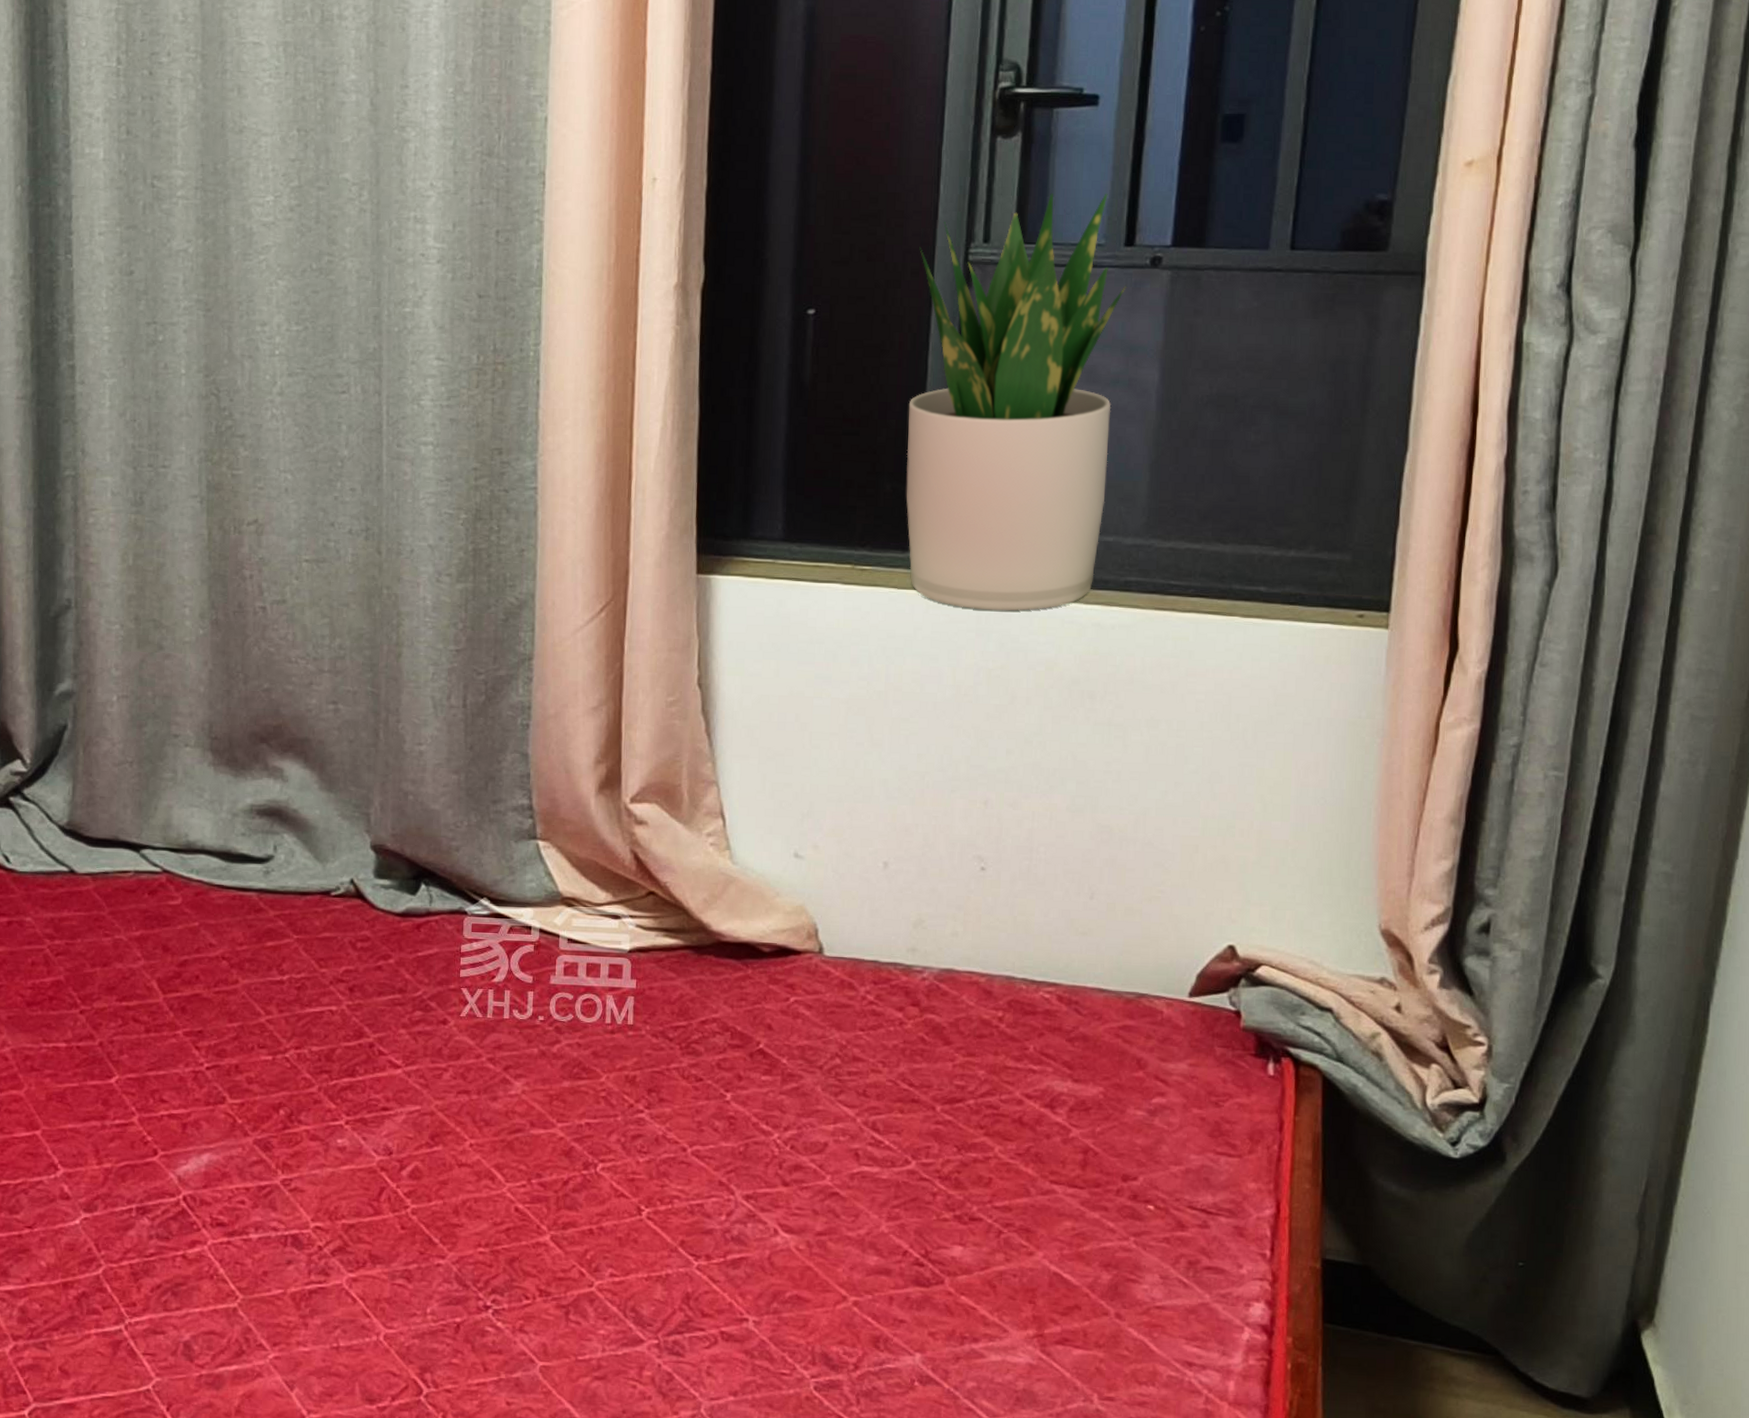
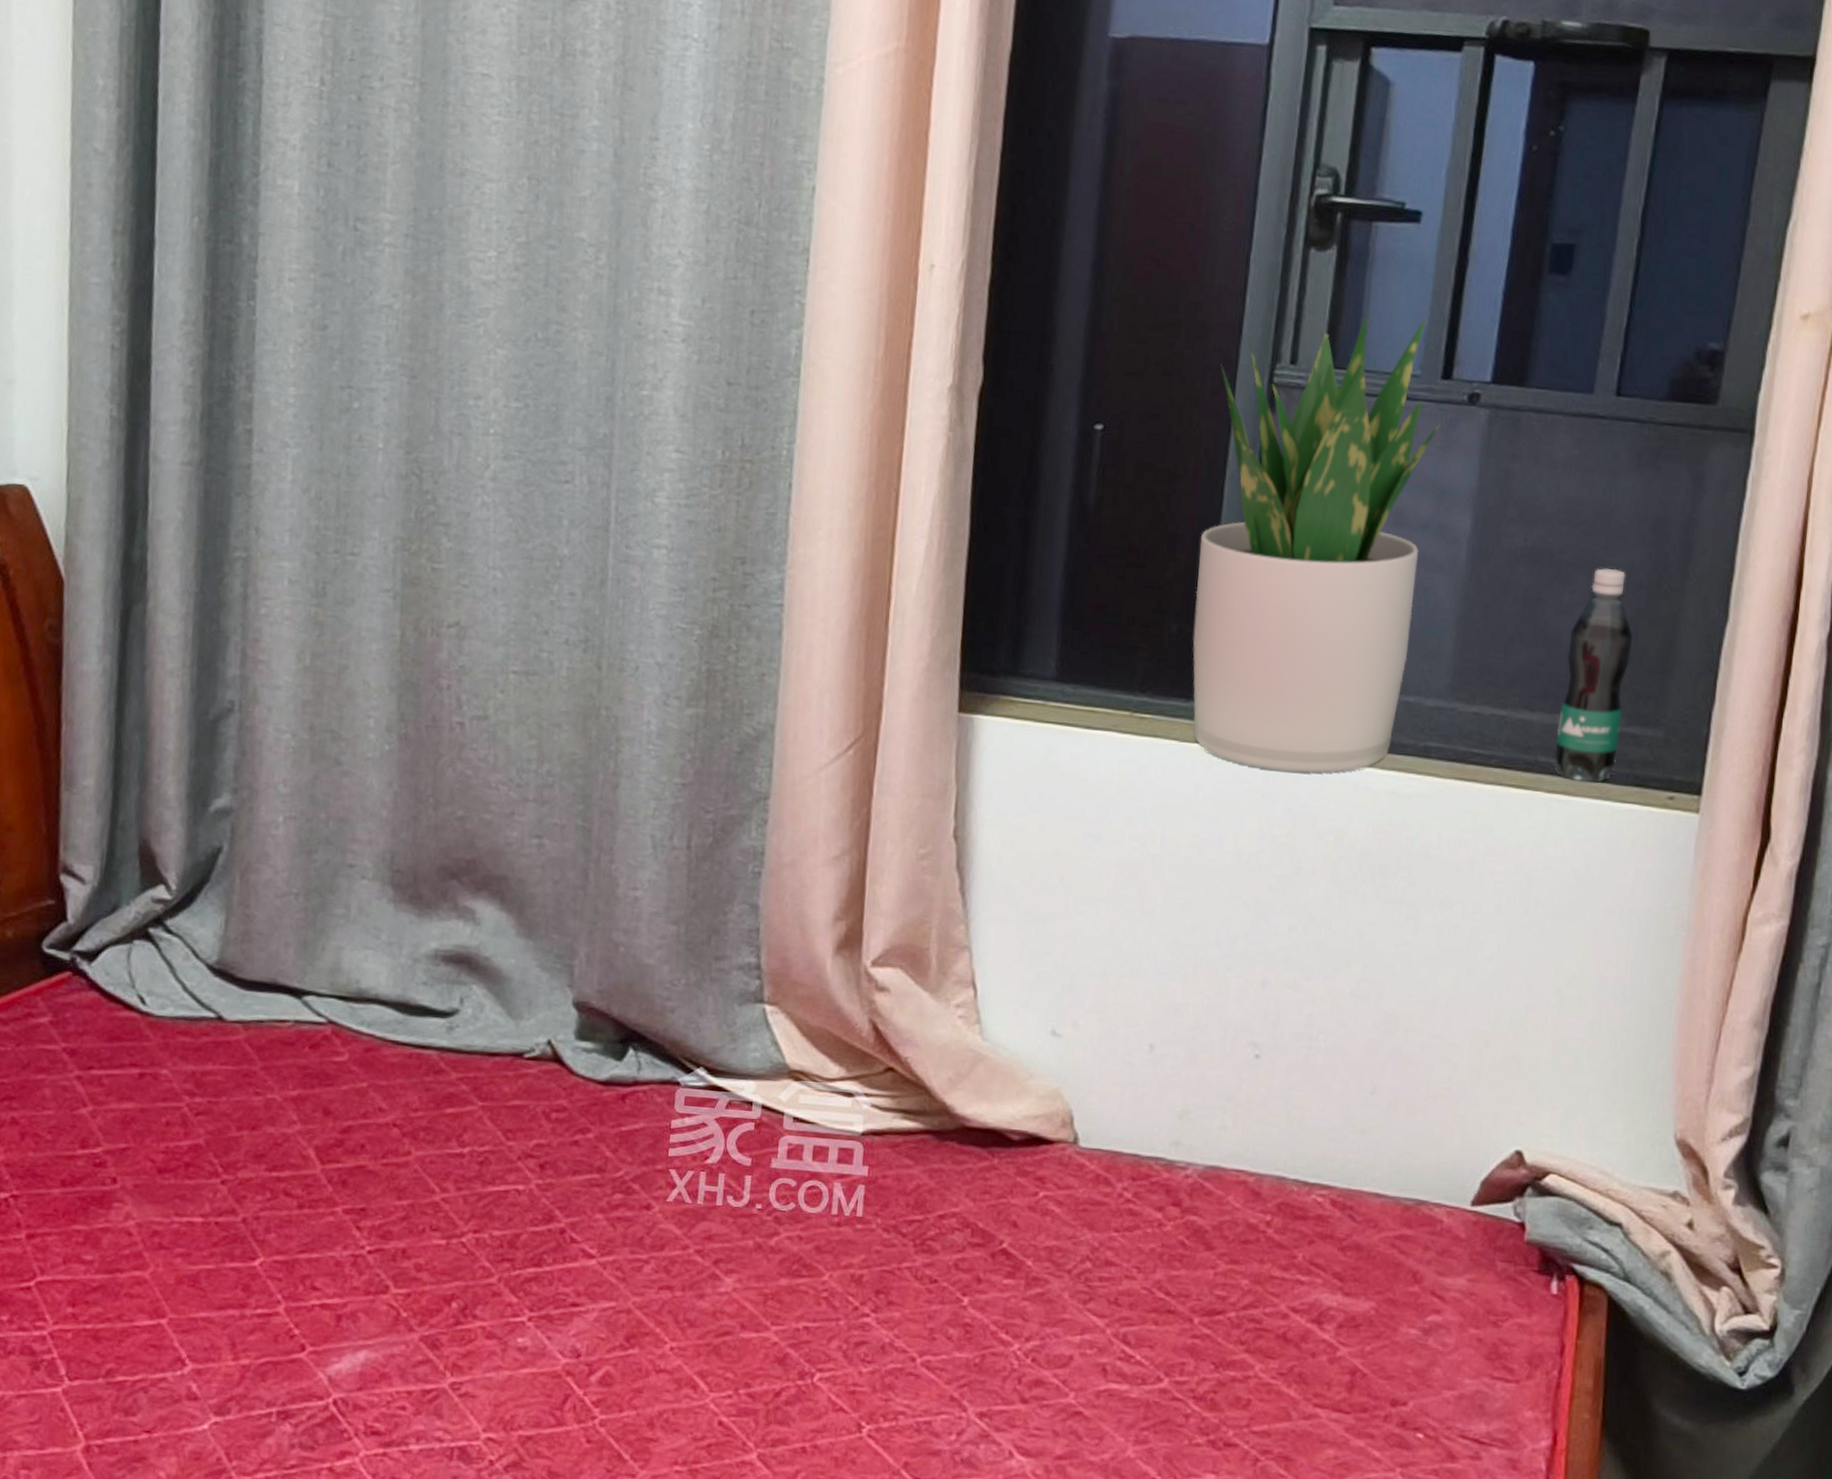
bottle: none [1248,408,1318,606] -> present [1554,568,1633,783]

